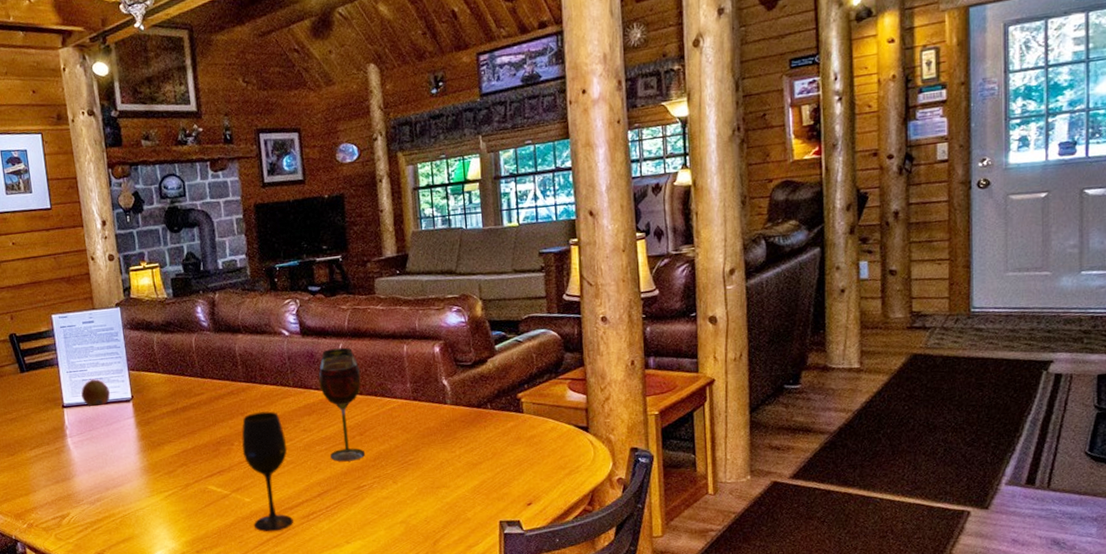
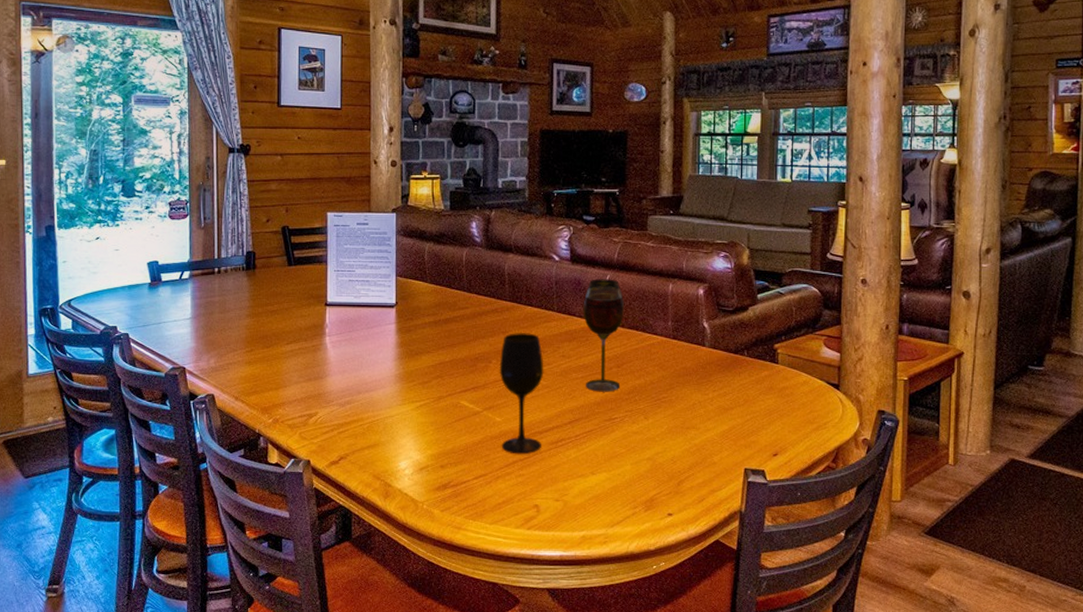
fruit: present [81,379,110,407] -> none [346,281,374,309]

